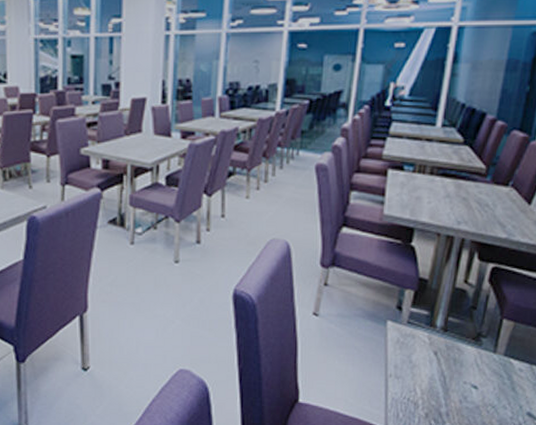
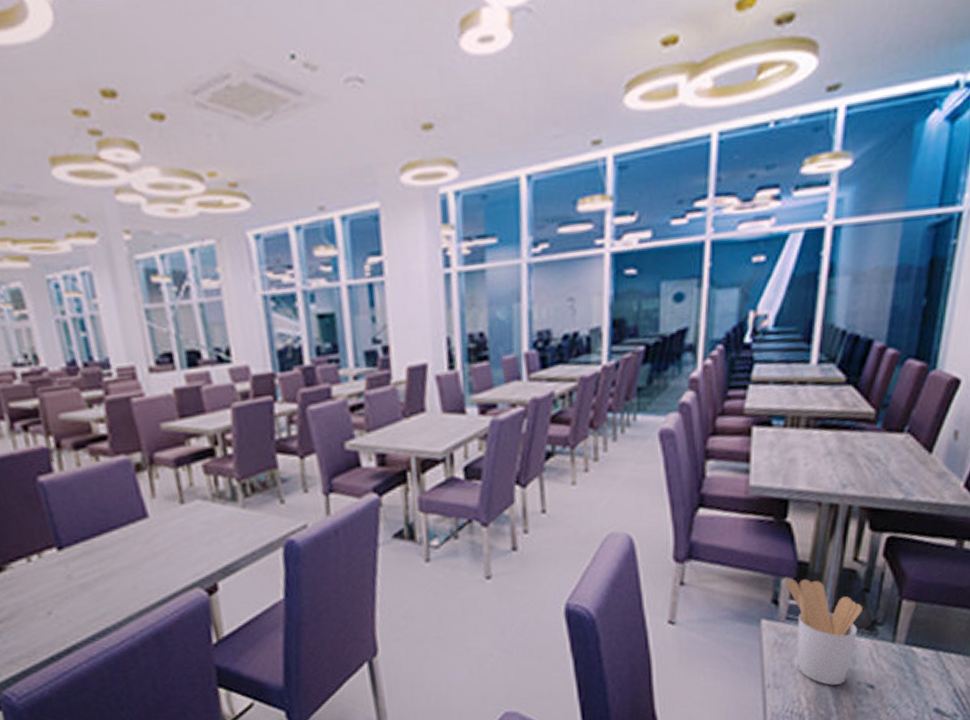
utensil holder: none [409,291,470,382] -> present [786,578,862,685]

